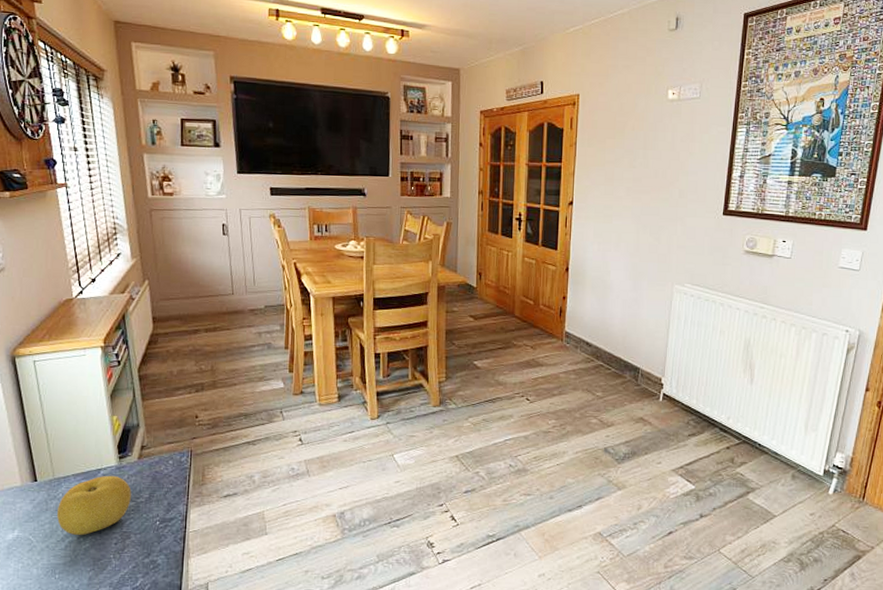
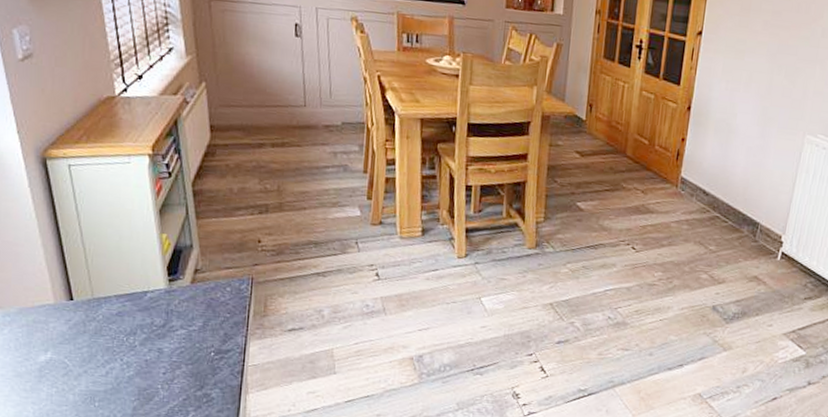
fruit: present [56,475,131,536] -> none [96,299,183,363]

